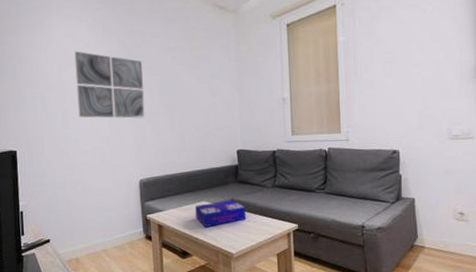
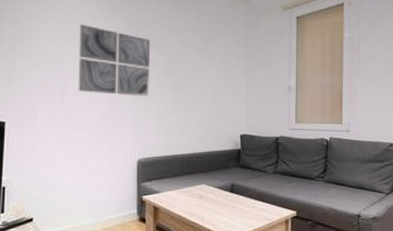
board game: present [195,200,246,227] -> none [194,184,245,211]

